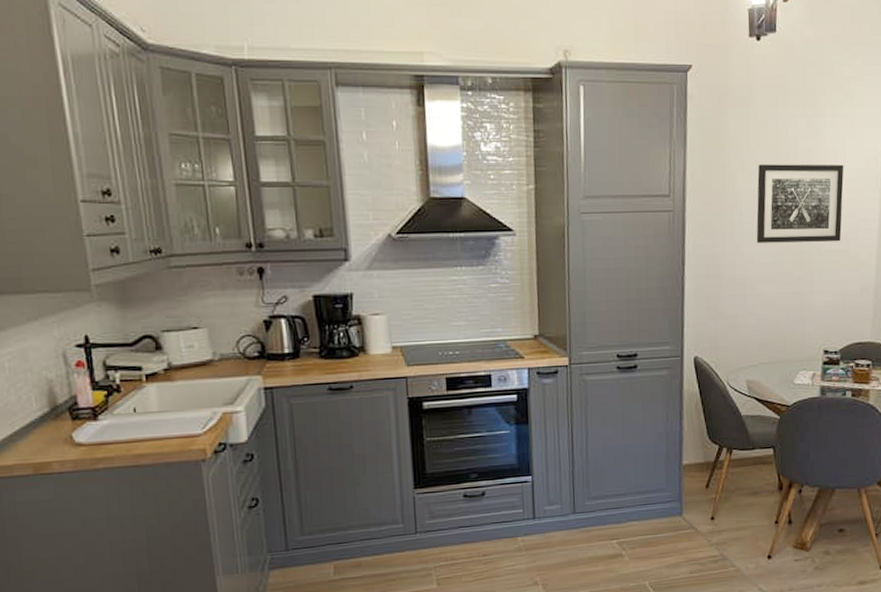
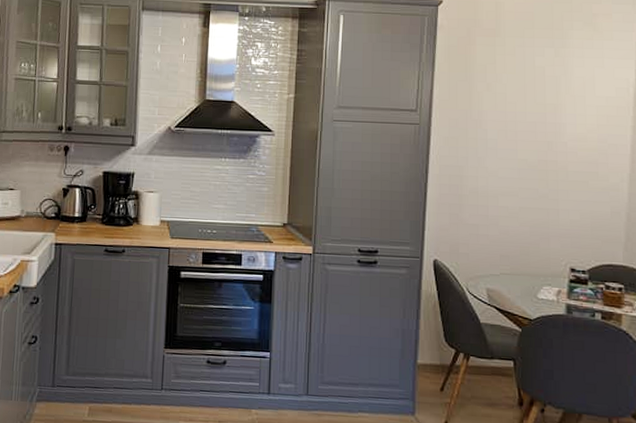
wall art: present [756,164,844,243] -> none [500,88,593,164]

